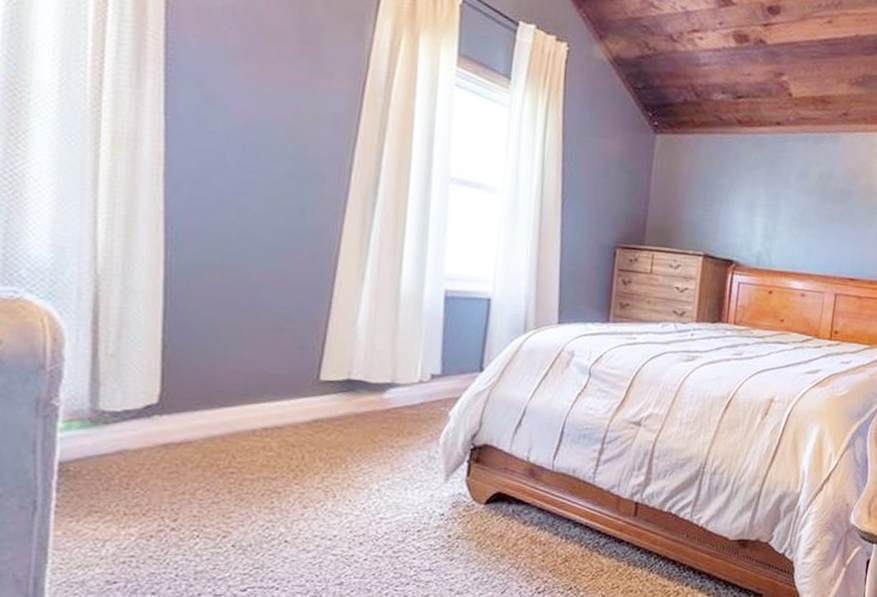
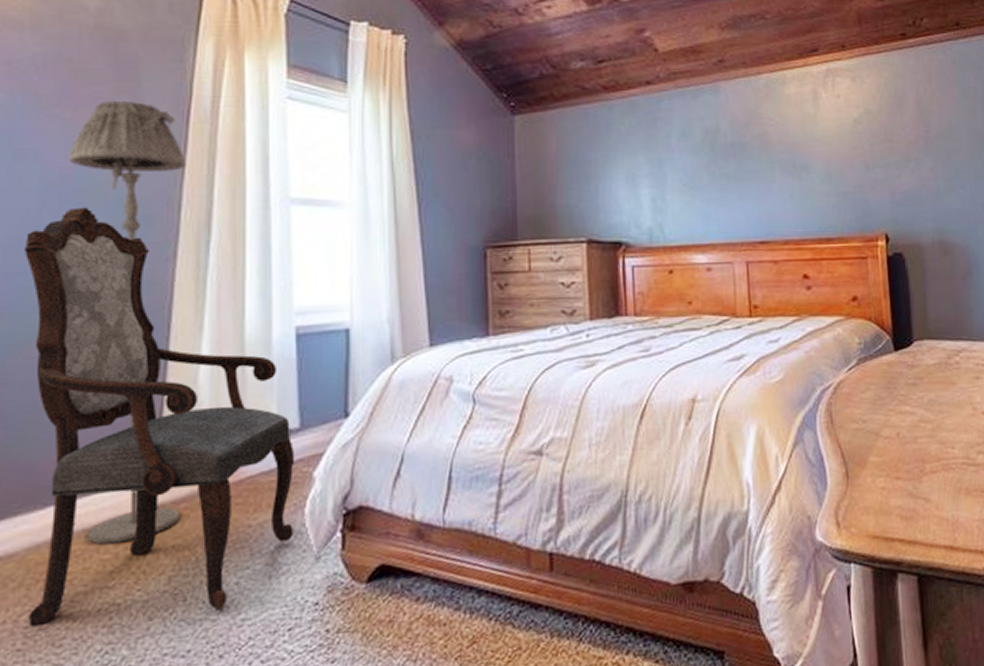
armchair: none [204,155,435,509] -> present [23,207,295,628]
floor lamp: none [253,60,359,445] -> present [69,100,185,545]

